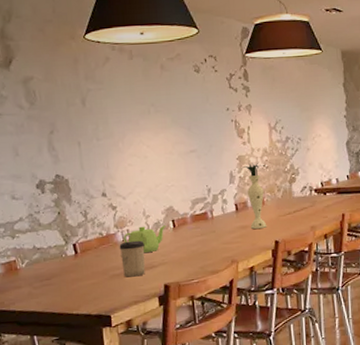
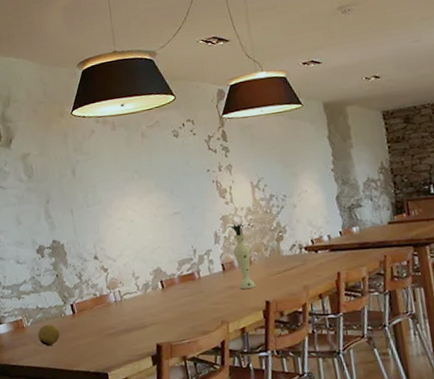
fruit: none [33,265,59,290] -> present [37,324,60,347]
cup: present [119,240,145,277] -> none [112,300,138,337]
teapot: present [123,226,166,254] -> none [115,286,155,314]

